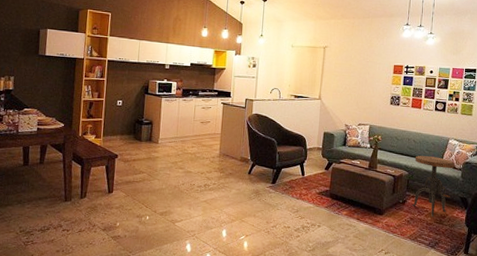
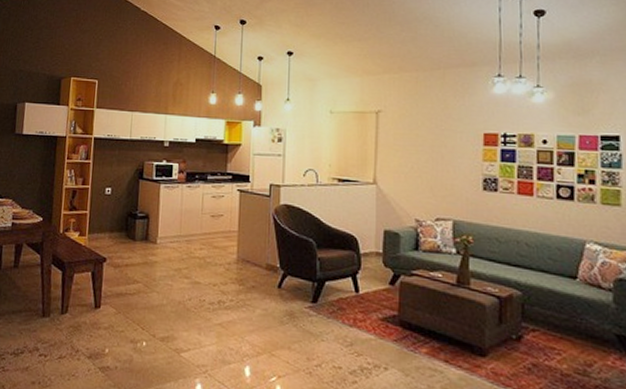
side table: present [412,156,455,217] -> none [530,267,600,365]

